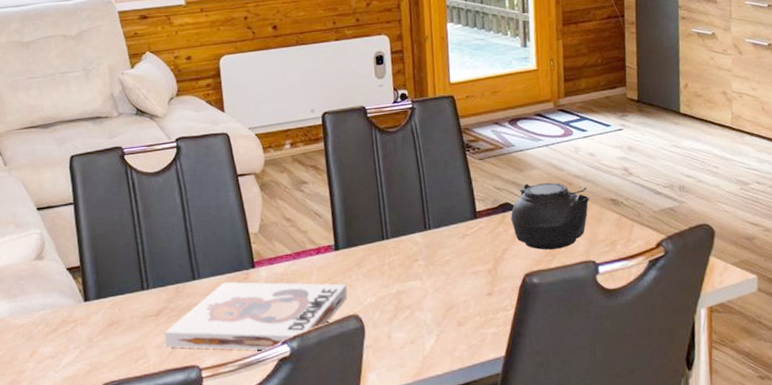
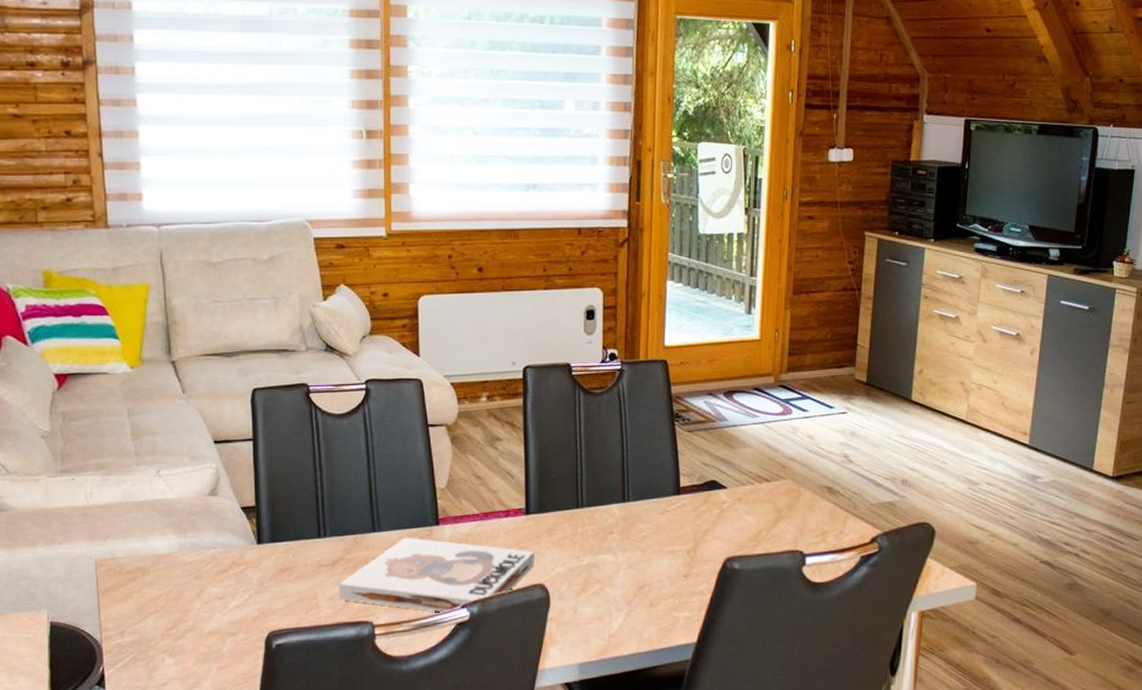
teapot: present [511,182,590,250] -> none [717,462,803,535]

